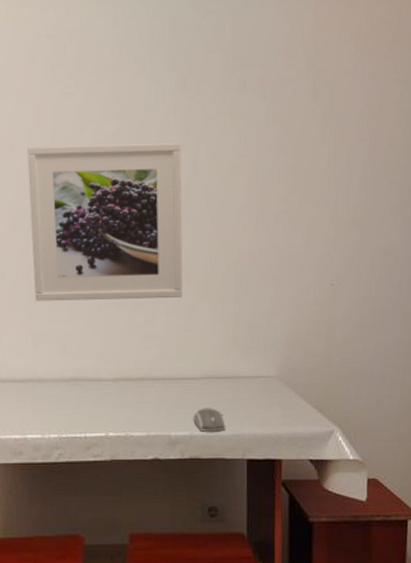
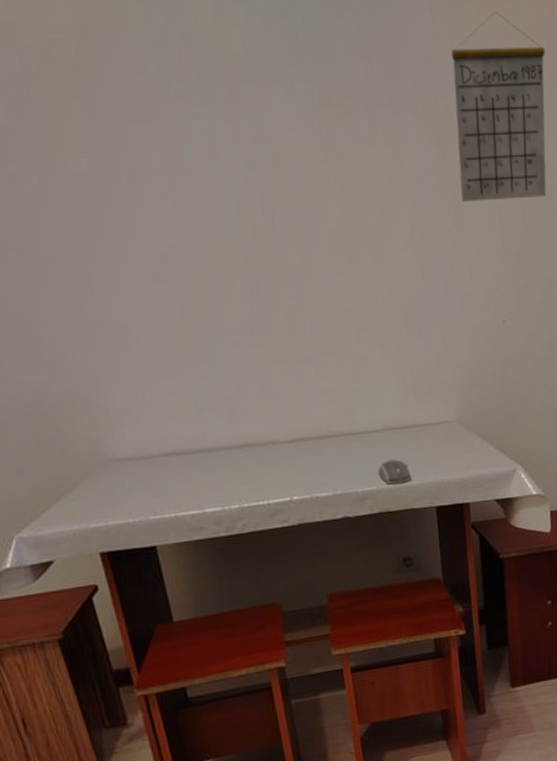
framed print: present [27,142,182,301] -> none [154,170,353,363]
calendar: none [299,12,391,174] -> present [451,12,547,203]

